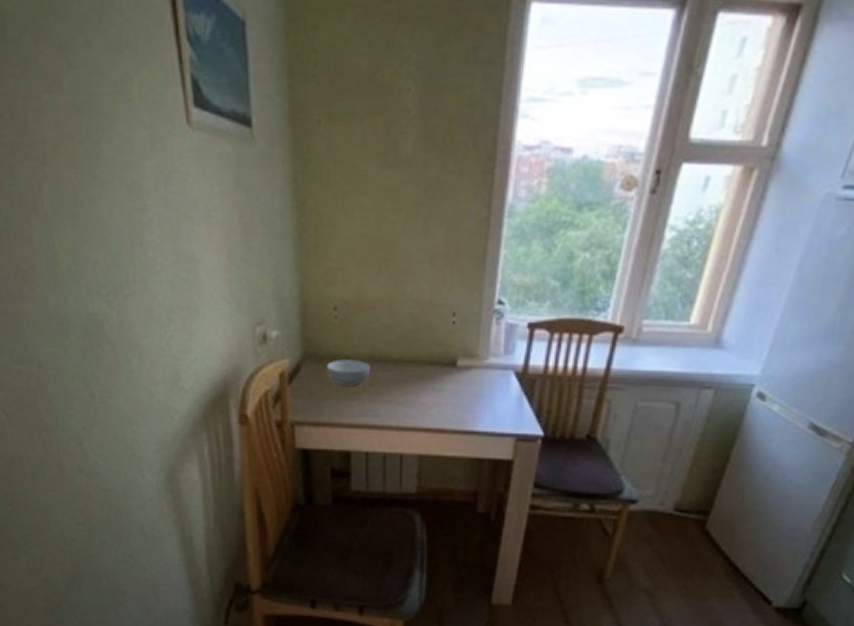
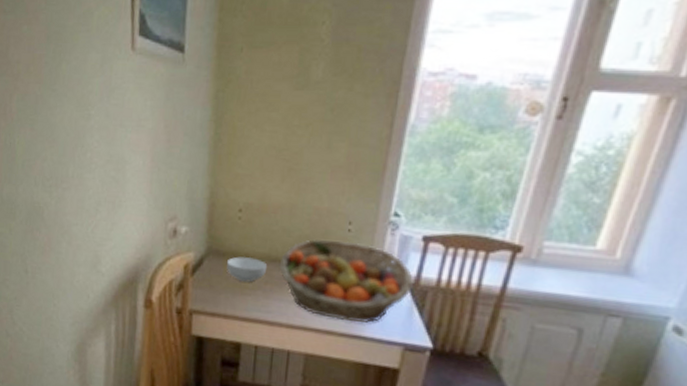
fruit basket: none [383,334,521,418] -> present [279,239,413,323]

